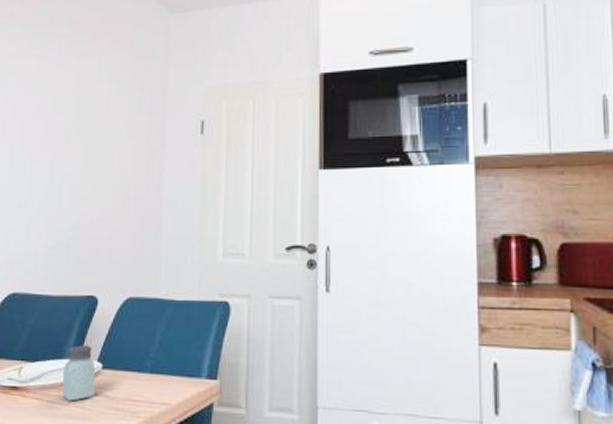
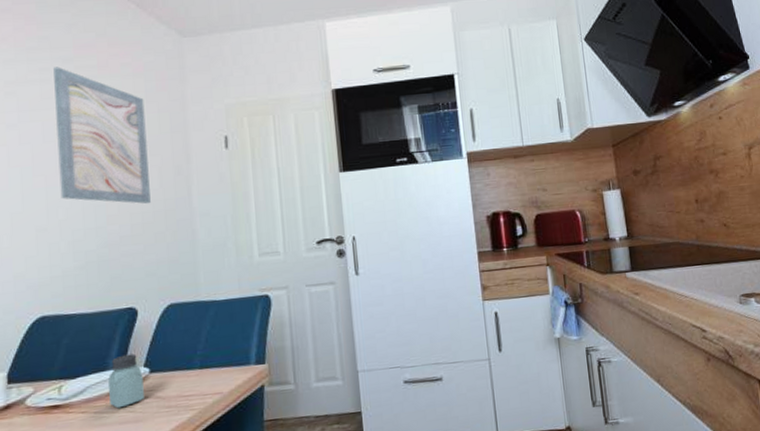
wall art: none [42,42,128,188] -> present [53,66,151,204]

